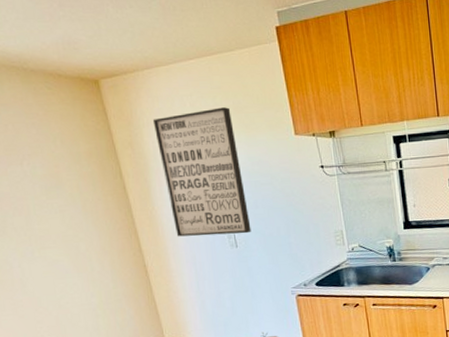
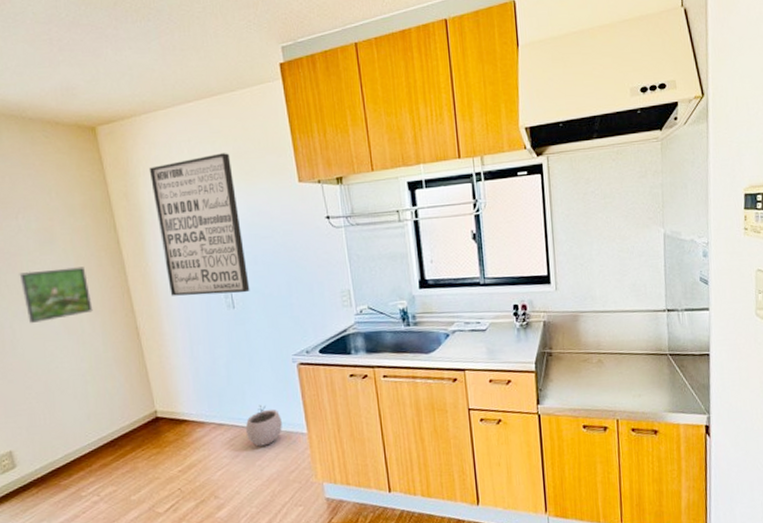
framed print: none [26,210,102,264] -> present [19,267,93,324]

